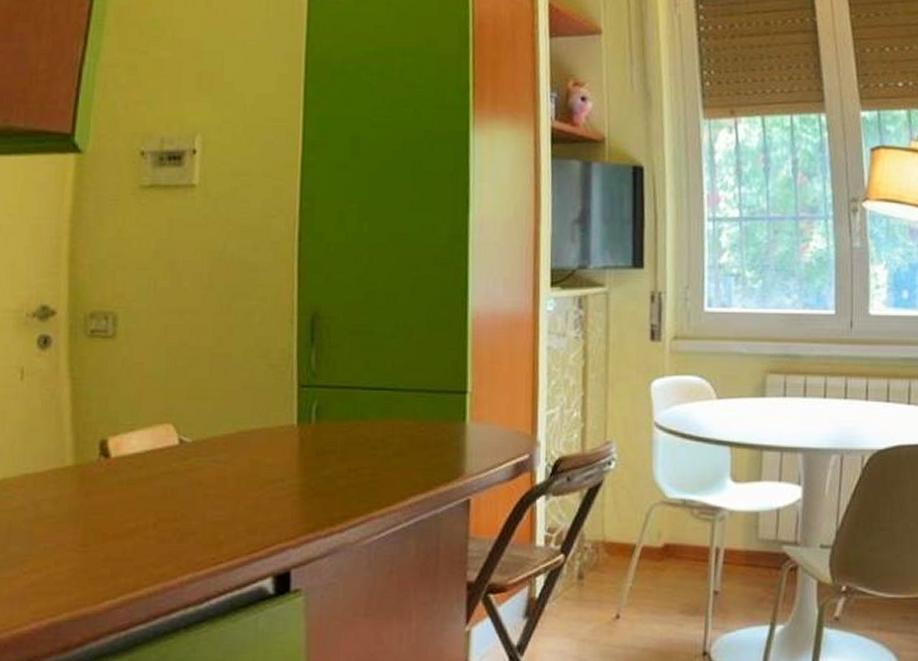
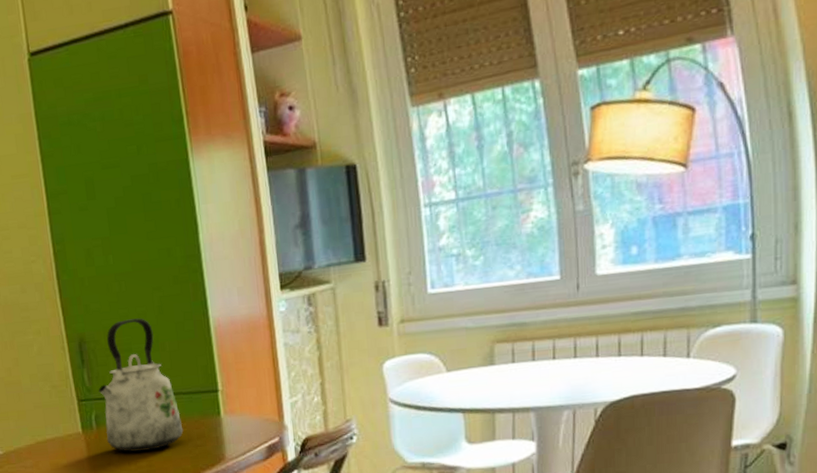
kettle: none [325,297,420,455] -> present [98,318,184,452]

